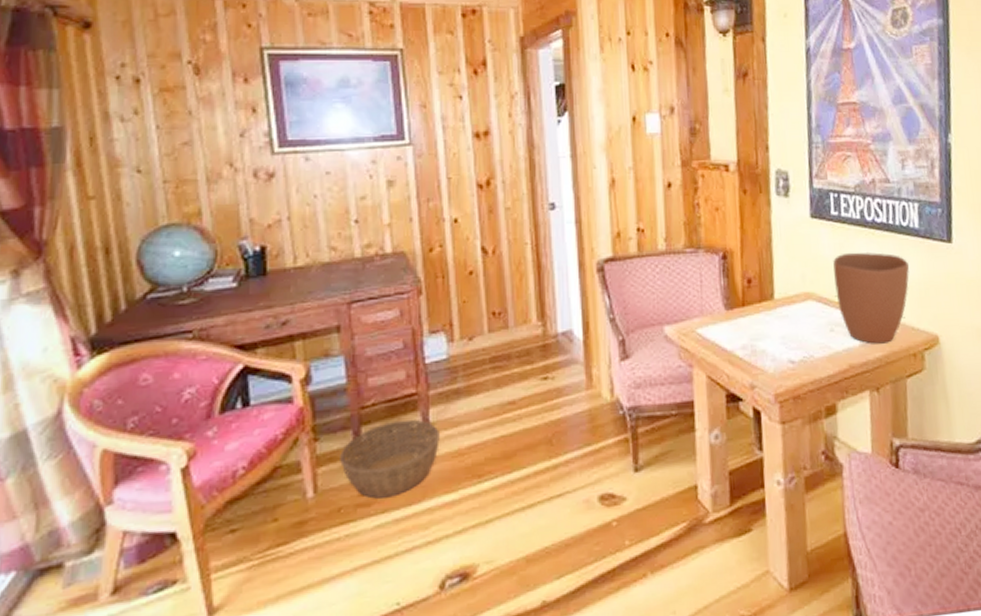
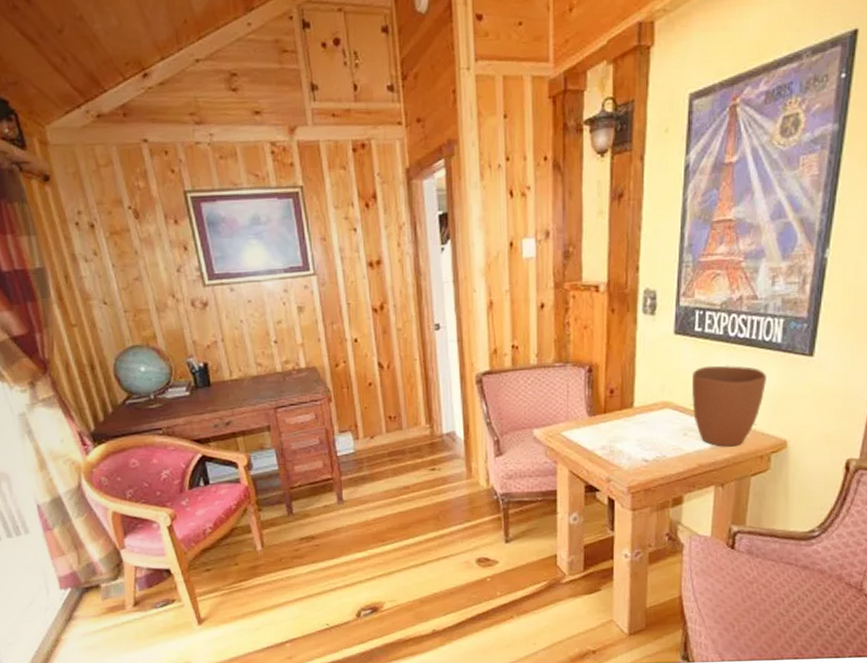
basket: present [340,419,440,499] -> none [278,497,352,553]

